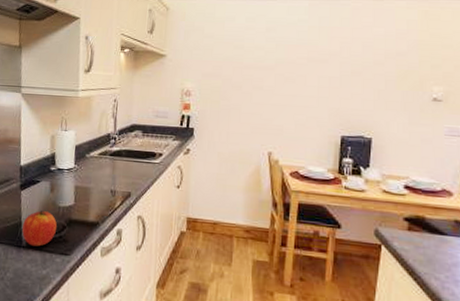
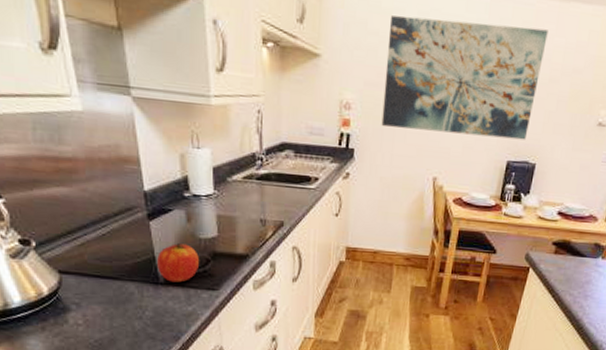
wall art: none [218,22,366,117] -> present [381,15,548,140]

